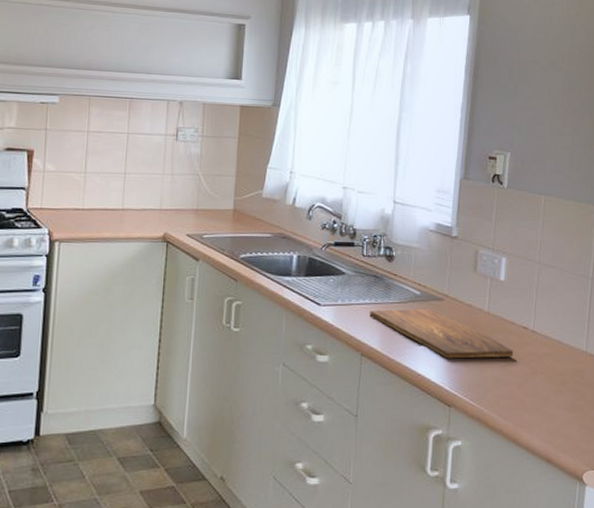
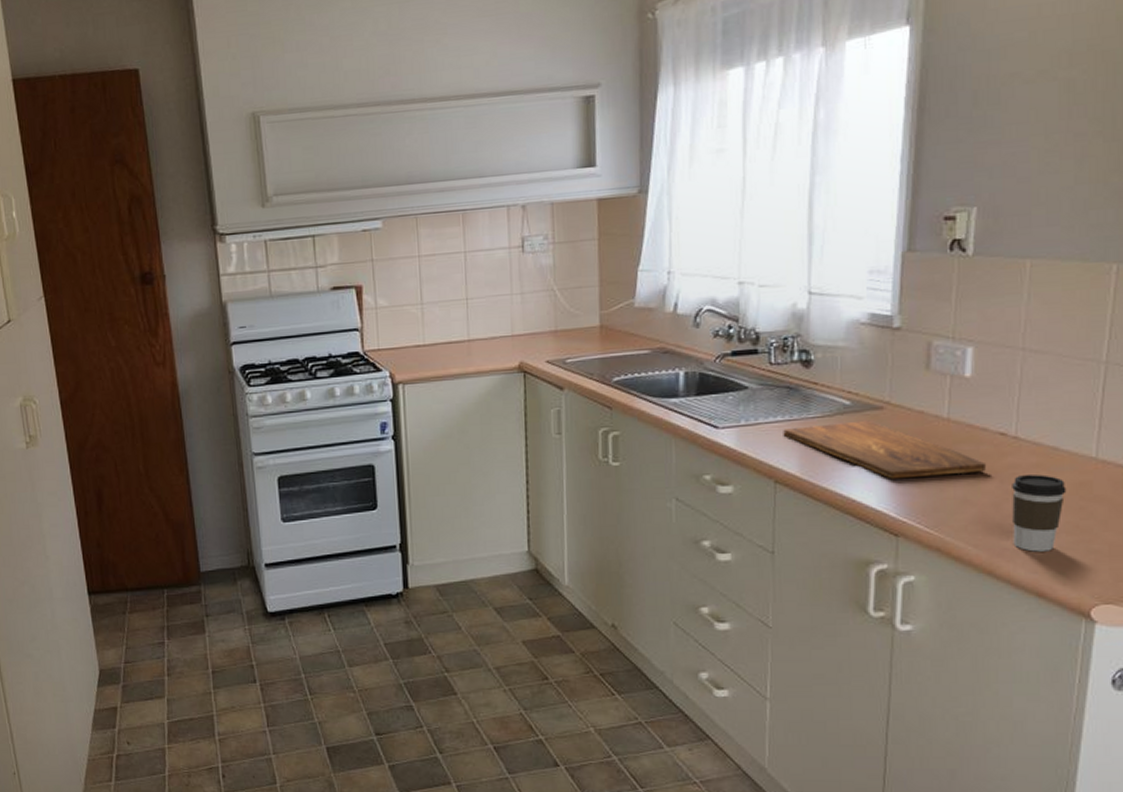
coffee cup: none [531,362,567,425] -> present [1012,474,1067,552]

